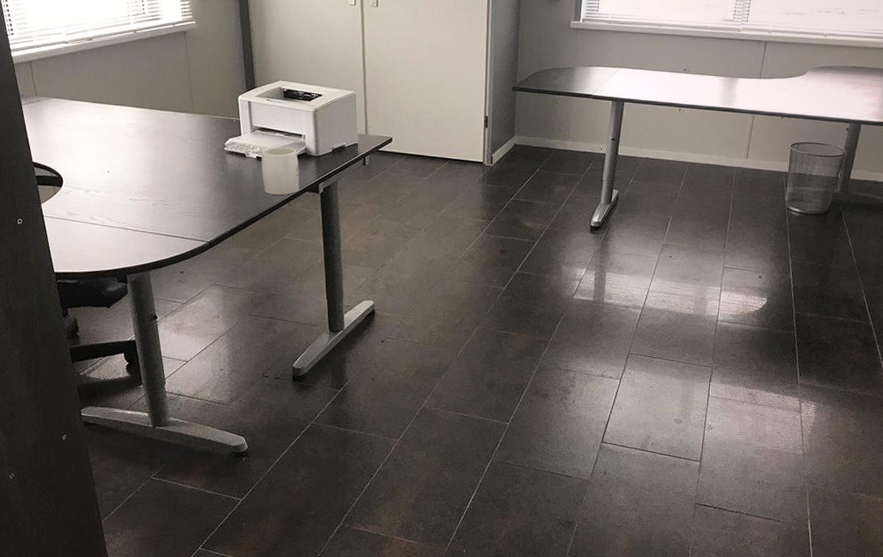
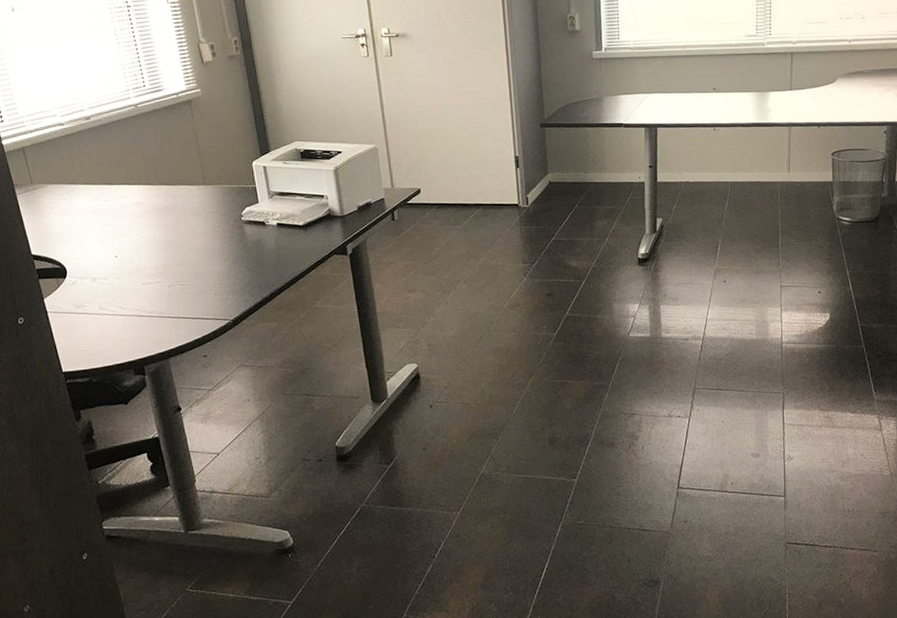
mug: present [261,146,300,195] -> none [282,209,326,262]

